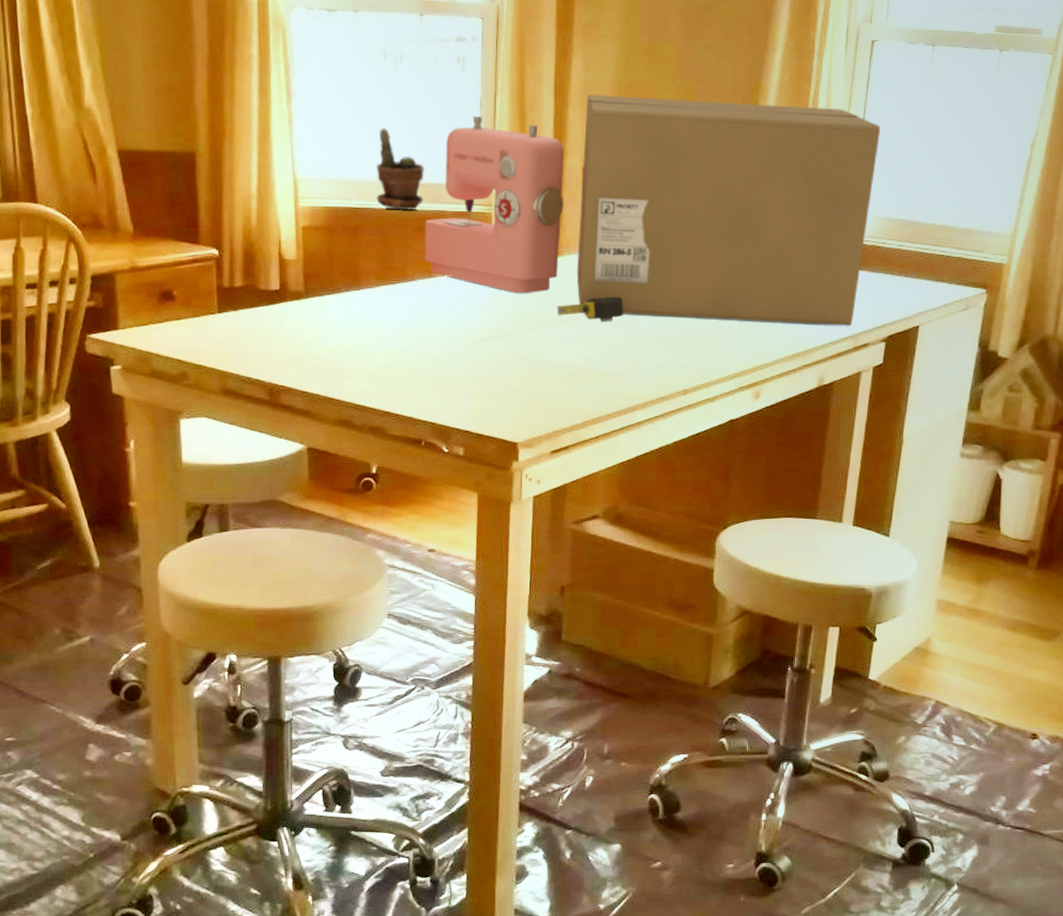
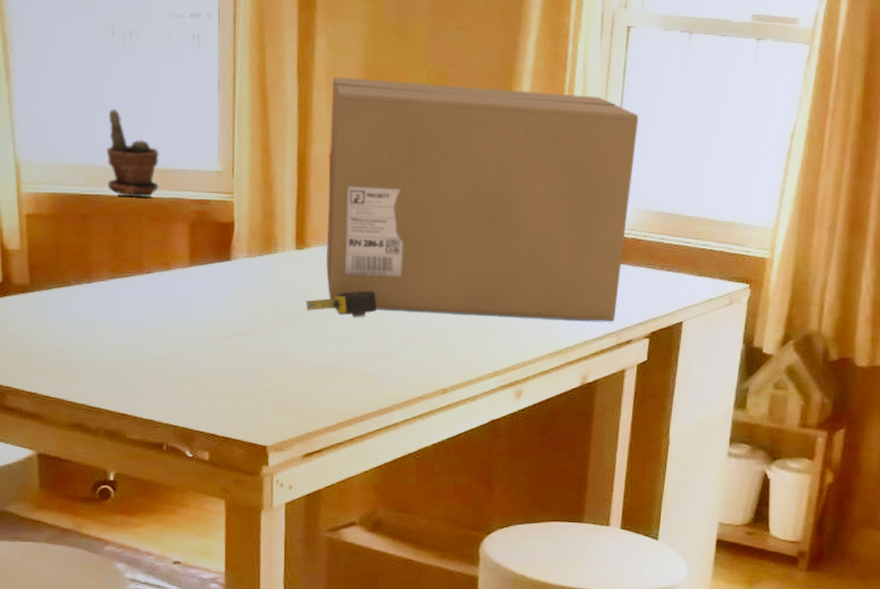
sewing machine: present [424,117,564,293] -> none [161,98,310,287]

